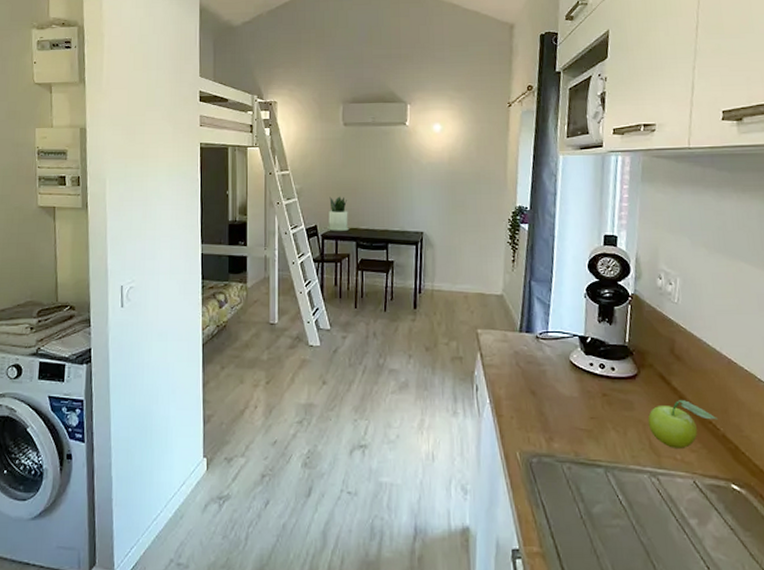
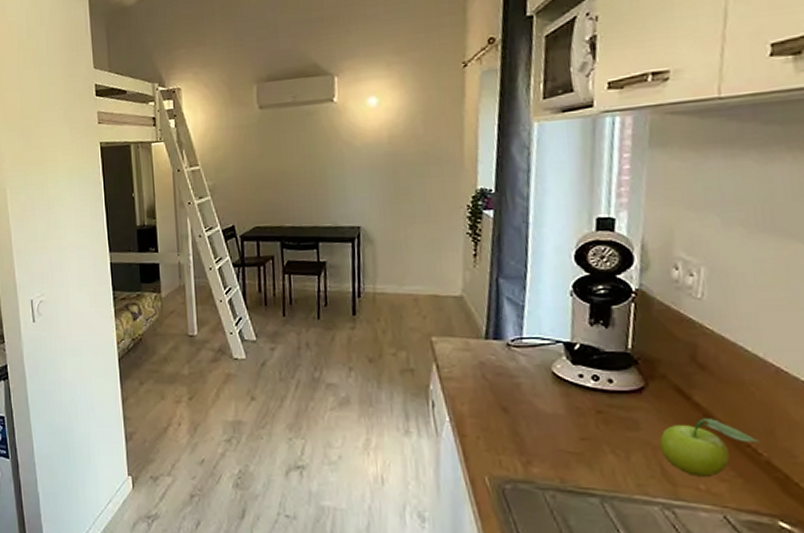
planter: present [326,196,350,232] -> none [245,191,273,232]

